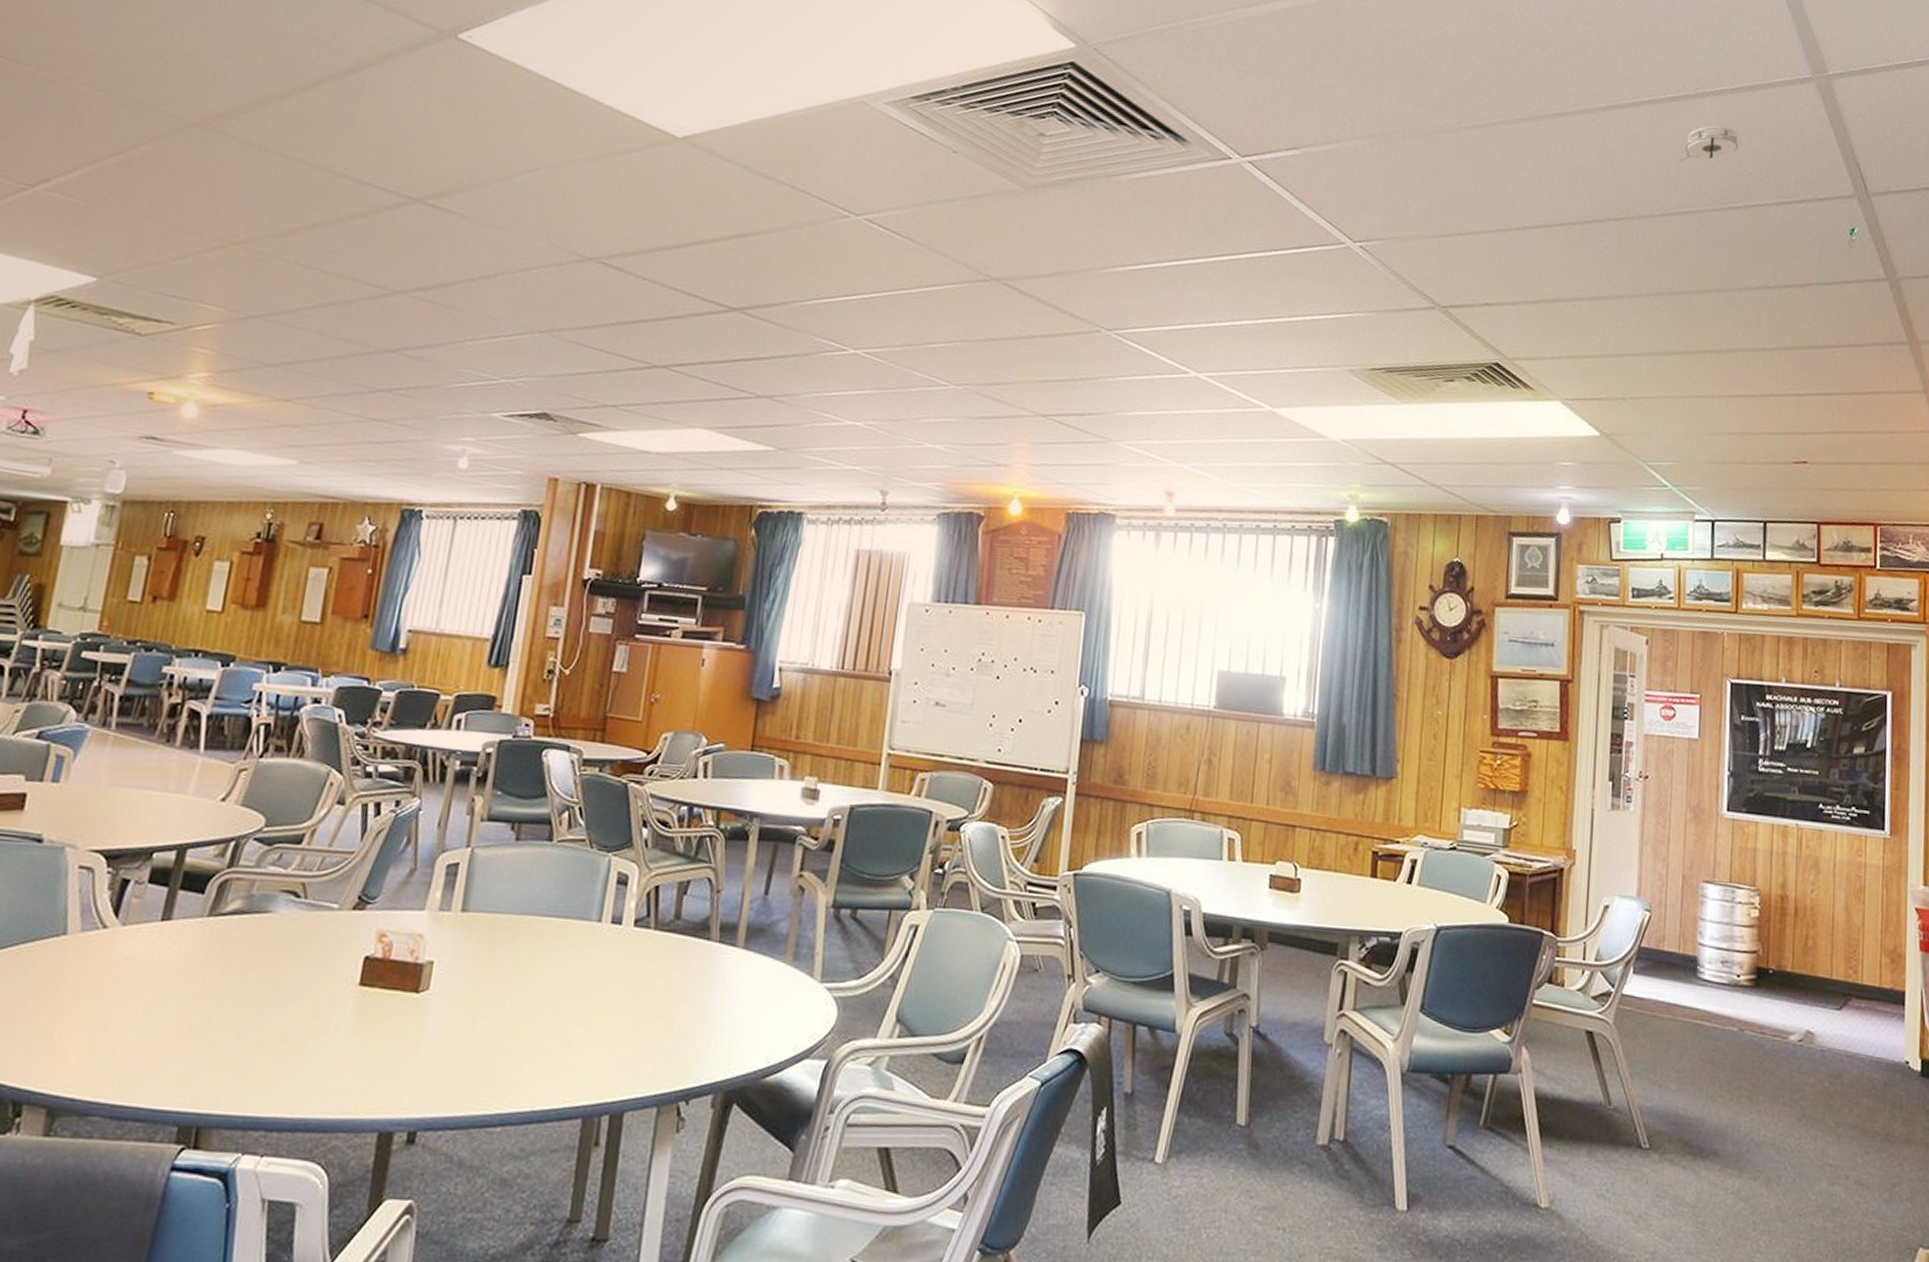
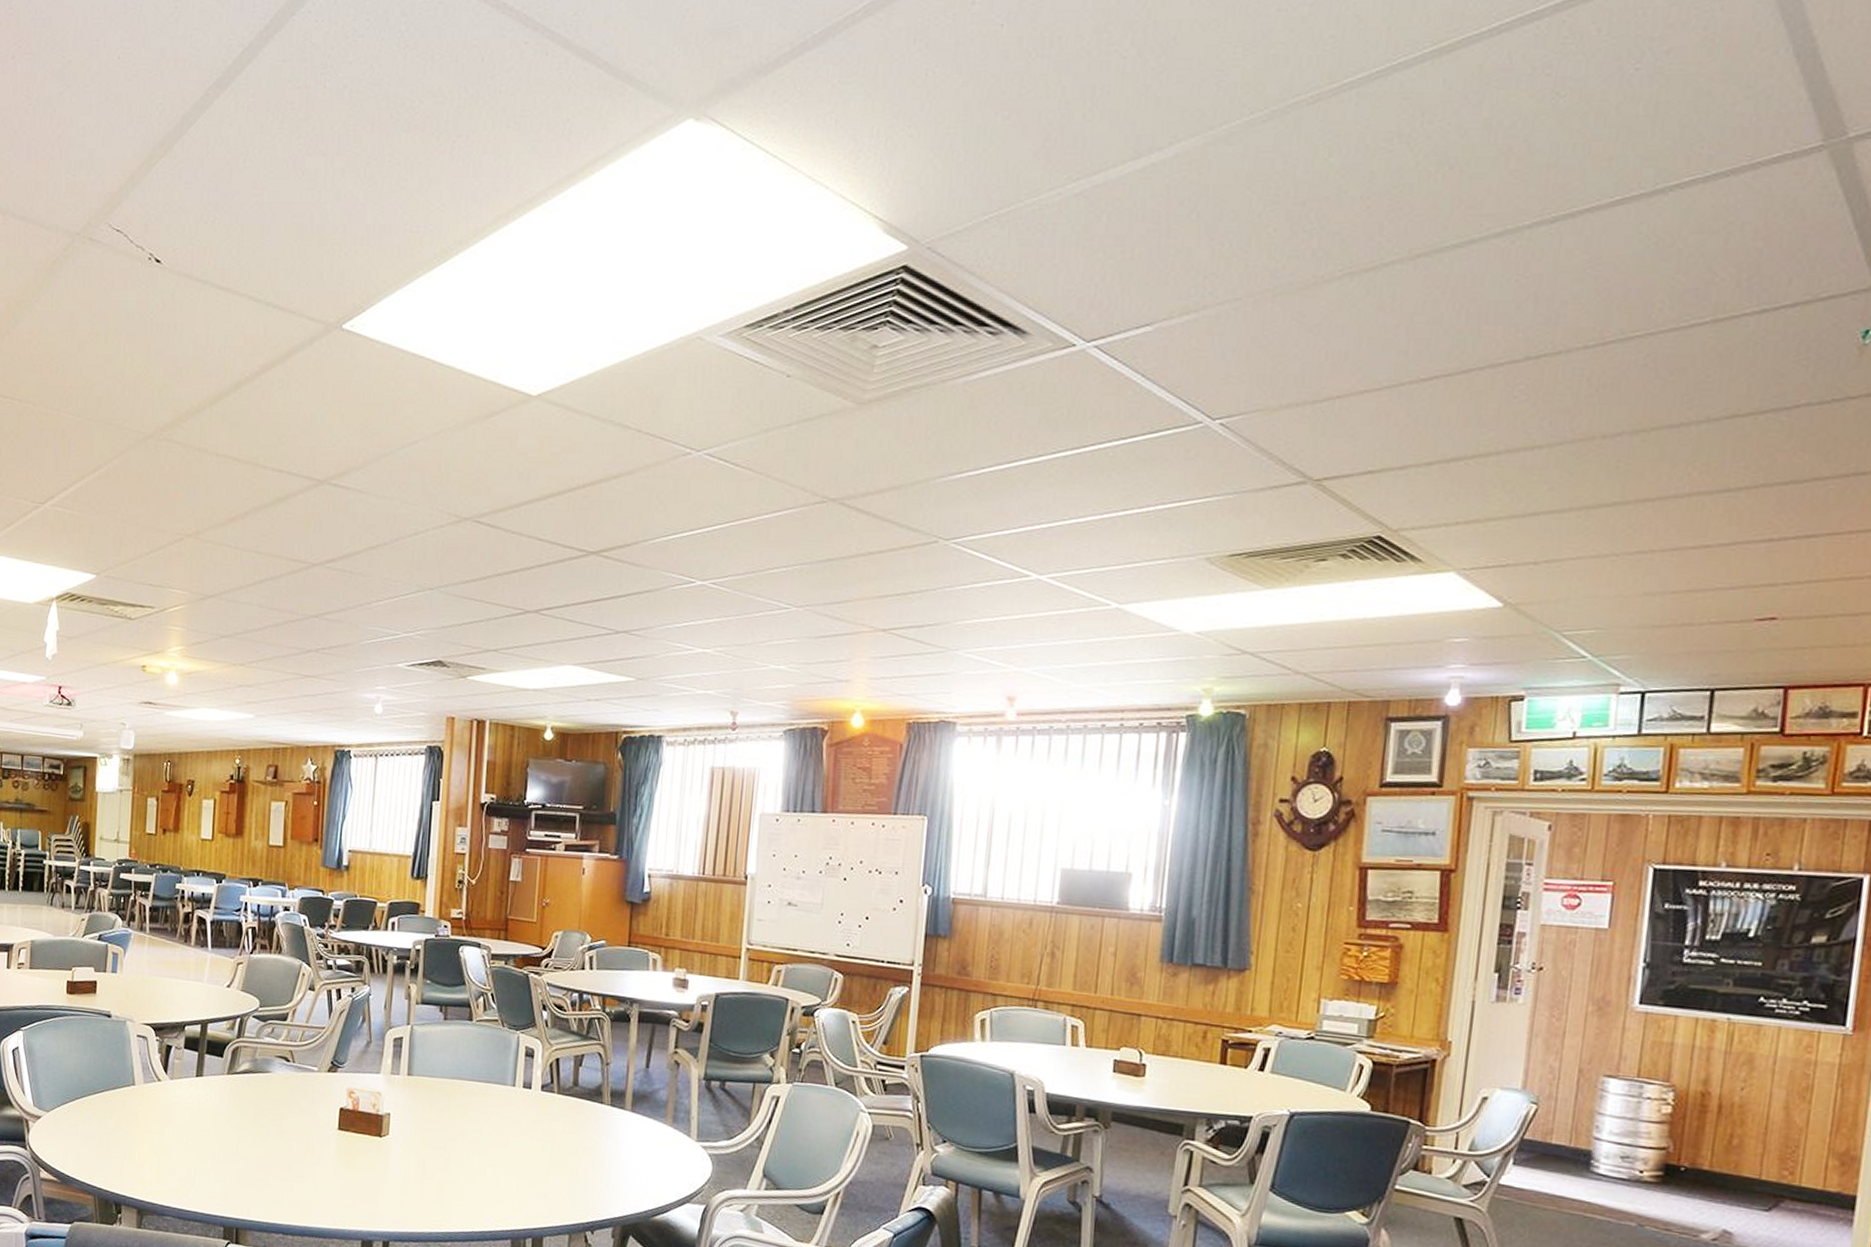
smoke detector: present [1678,125,1742,162] -> none [1625,225,1715,278]

